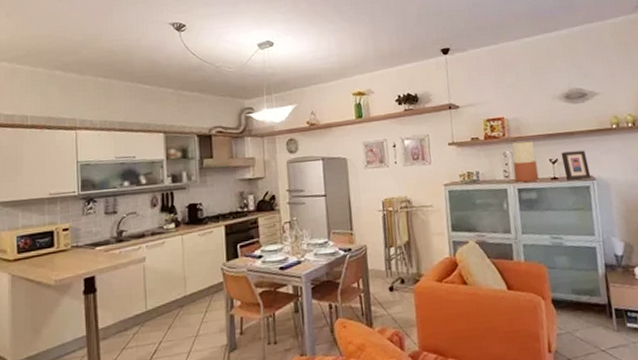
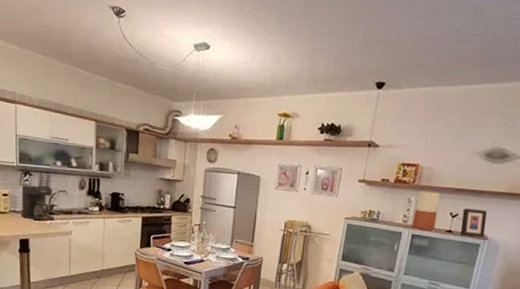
coffee maker: none [84,211,125,253] -> present [21,185,55,221]

